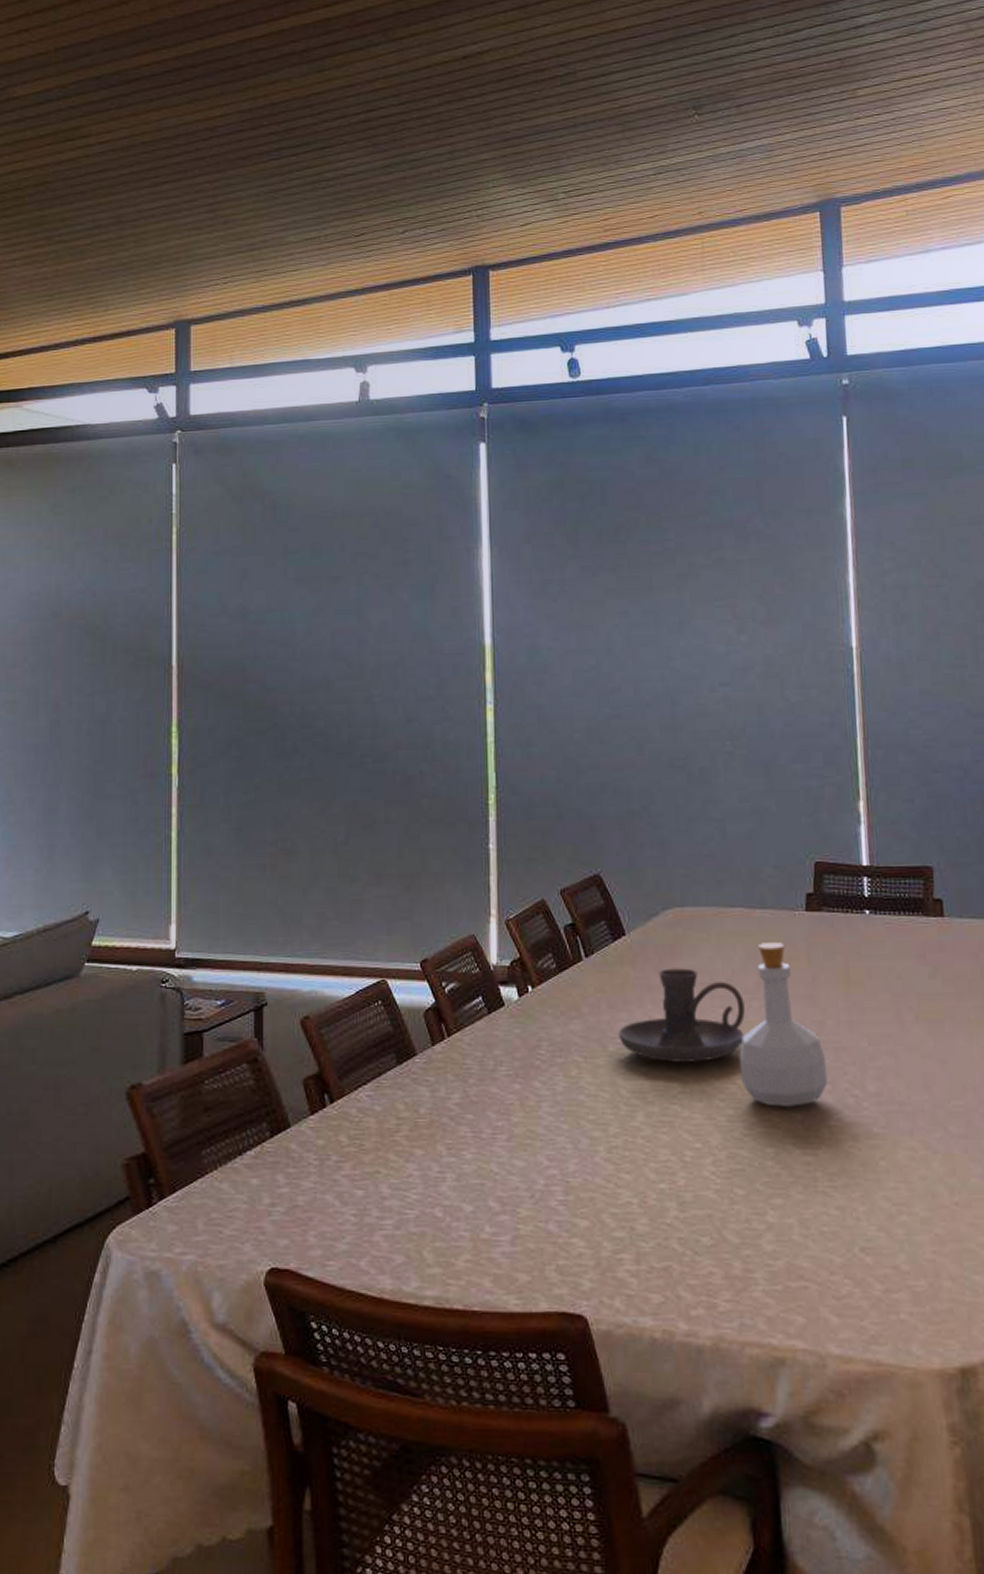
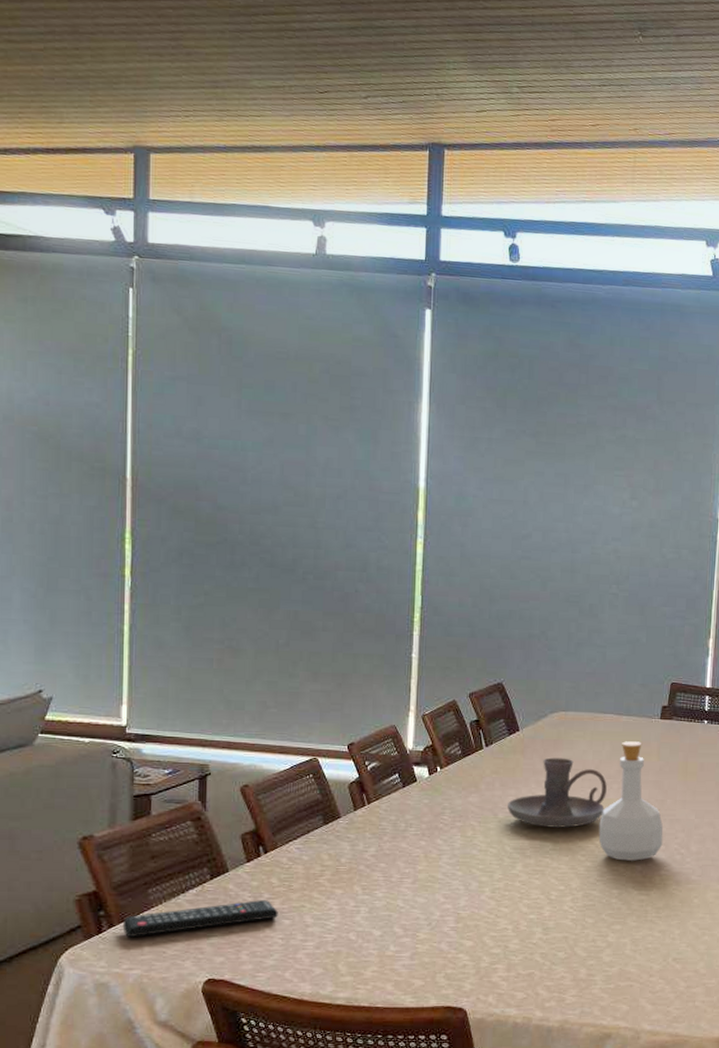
remote control: none [174,1164,349,1213] -> present [122,900,278,938]

